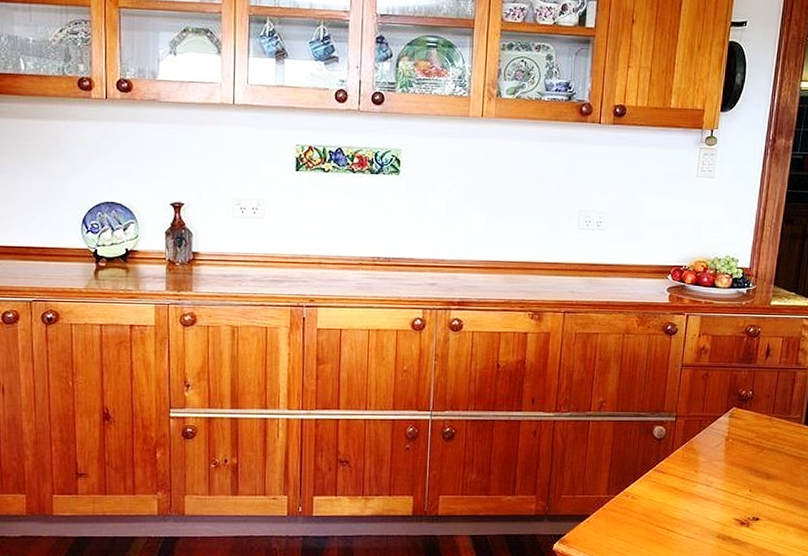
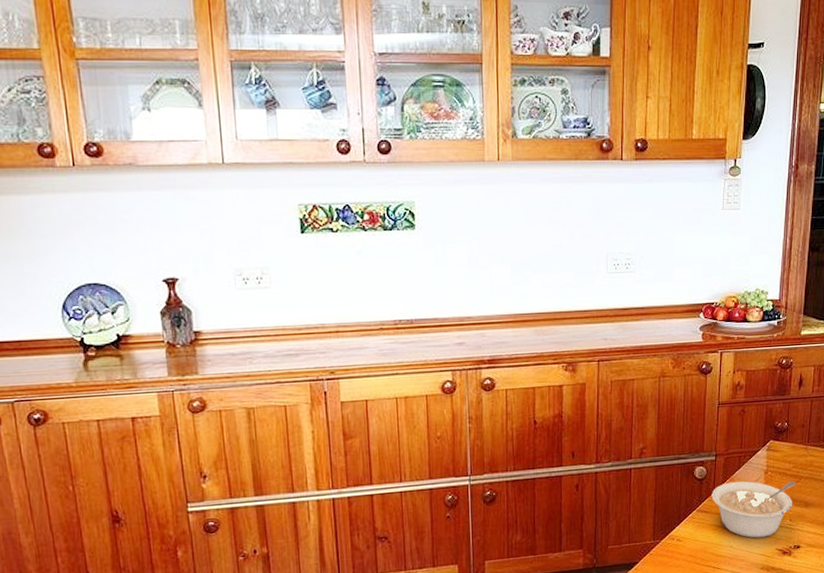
legume: none [669,445,758,505] -> present [711,480,796,538]

